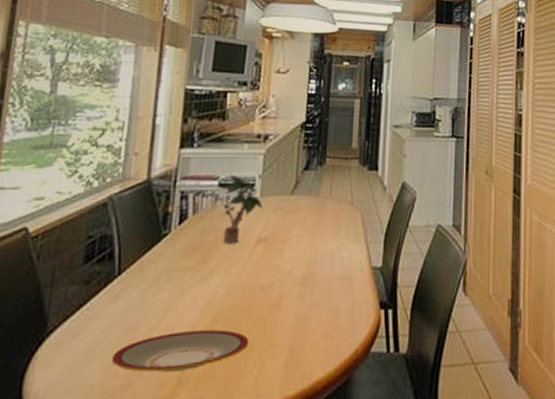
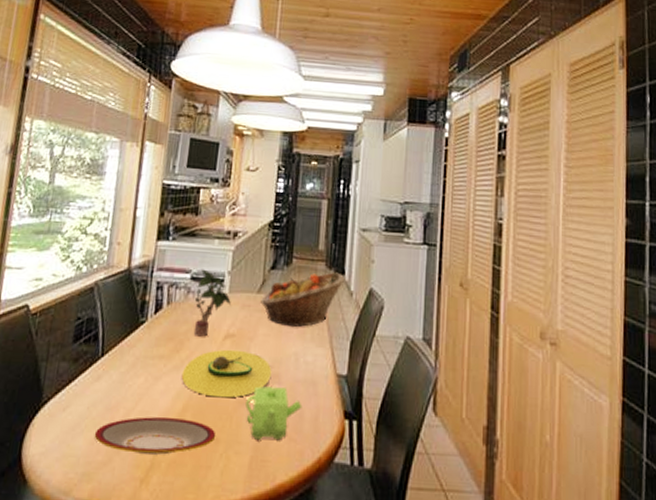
avocado: none [210,253,307,304] -> present [181,349,272,398]
teapot: none [280,286,338,341] -> present [245,386,302,441]
fruit basket: none [294,169,379,226] -> present [261,272,345,328]

